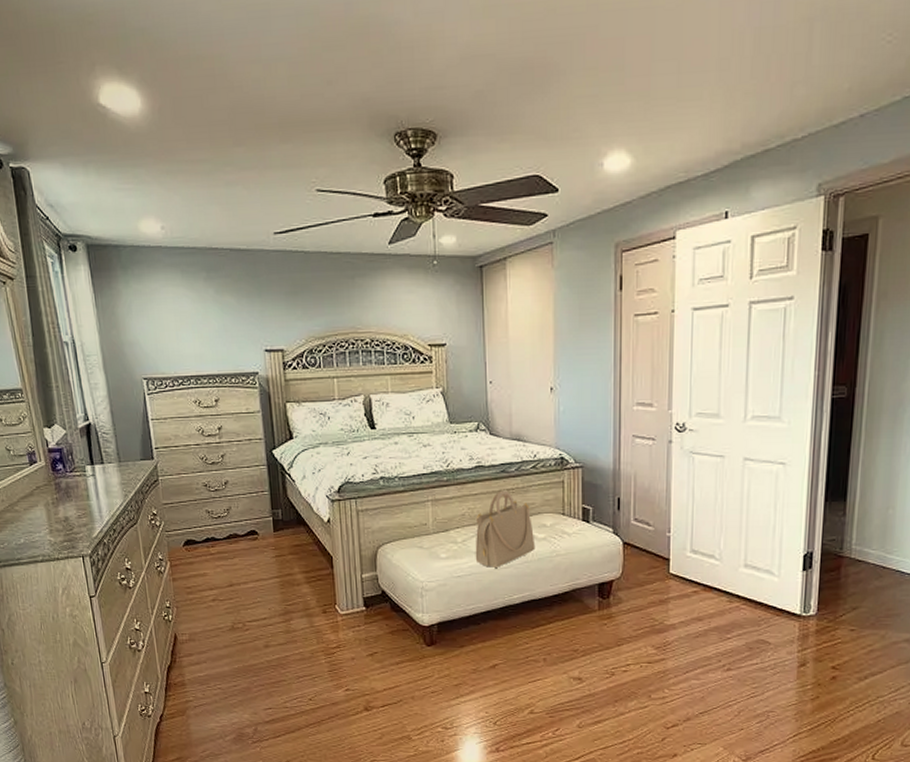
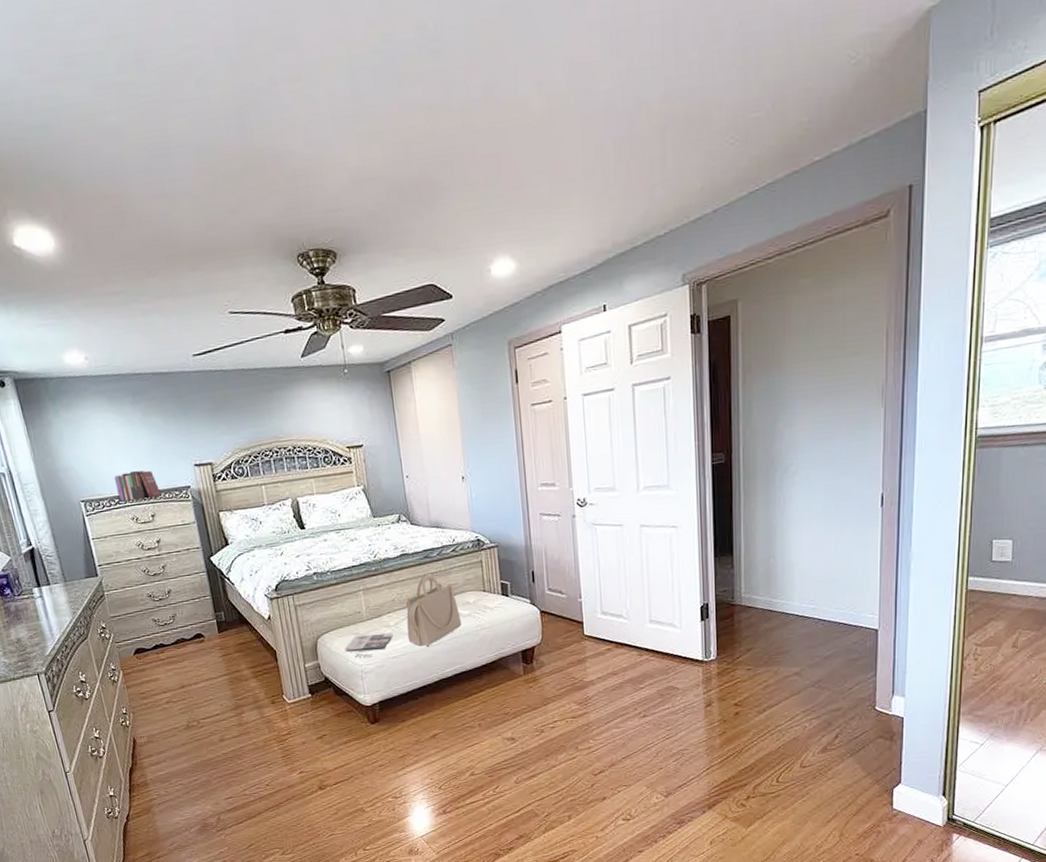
books: none [180,351,228,383] -> present [115,470,162,502]
magazine: none [406,549,460,574] -> present [345,633,393,658]

